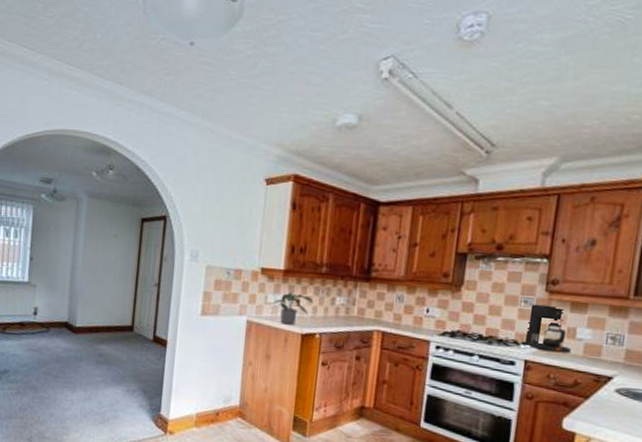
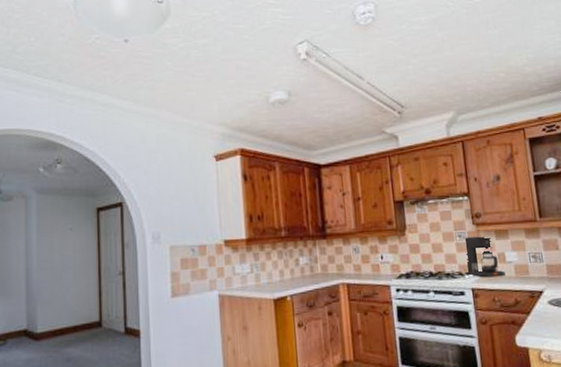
potted plant: present [273,292,314,325] -> none [241,260,280,293]

